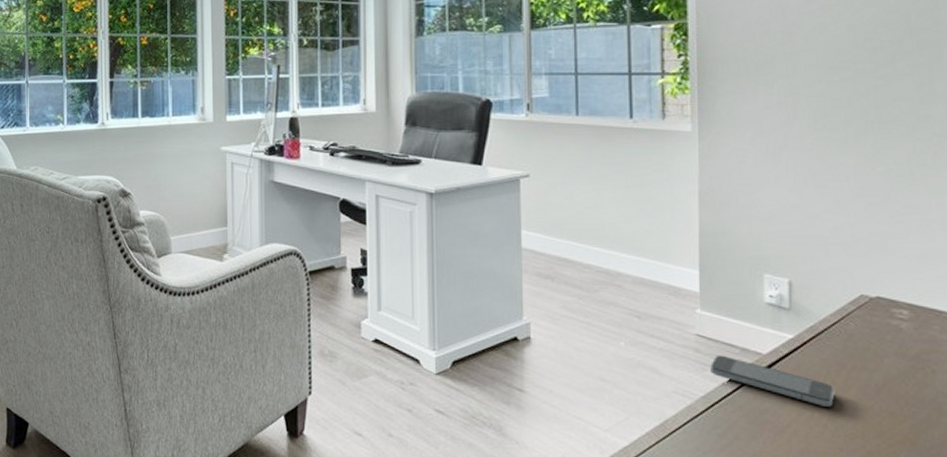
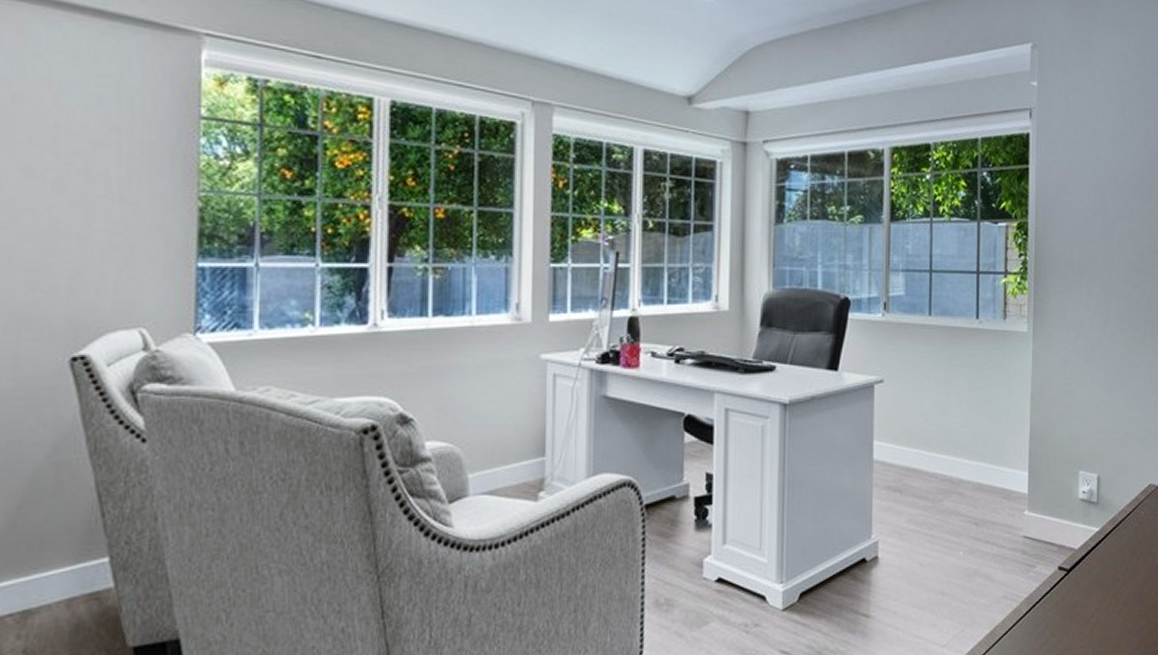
smartphone: present [710,355,835,407] -> none [1034,554,1128,593]

